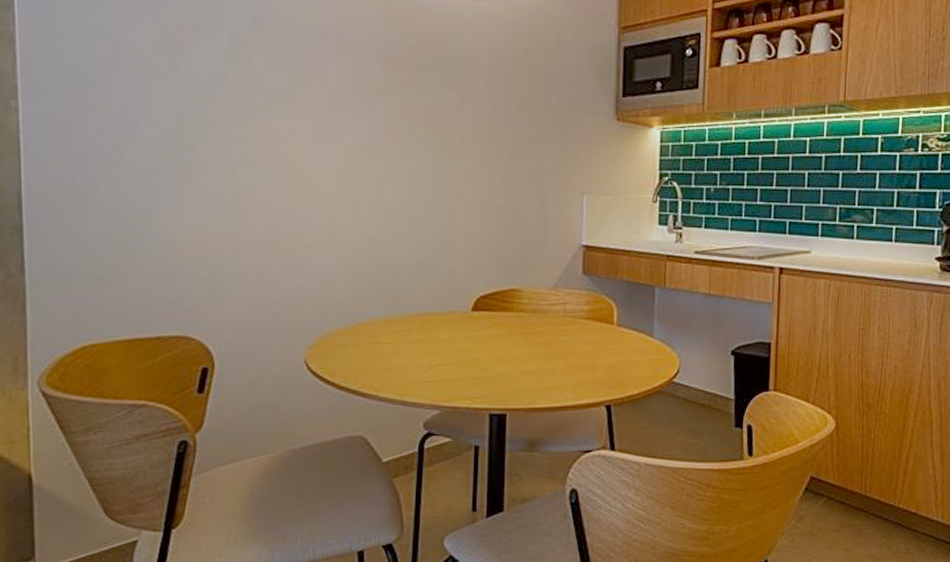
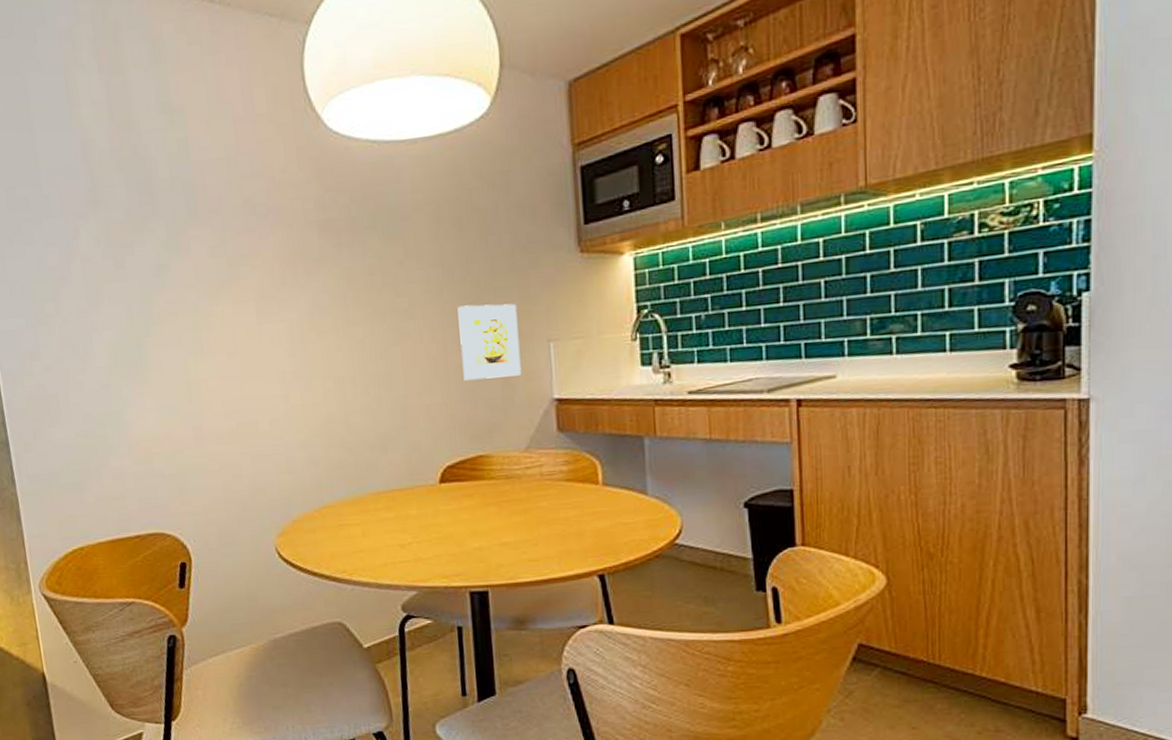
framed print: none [504,152,557,221] -> present [457,303,521,381]

